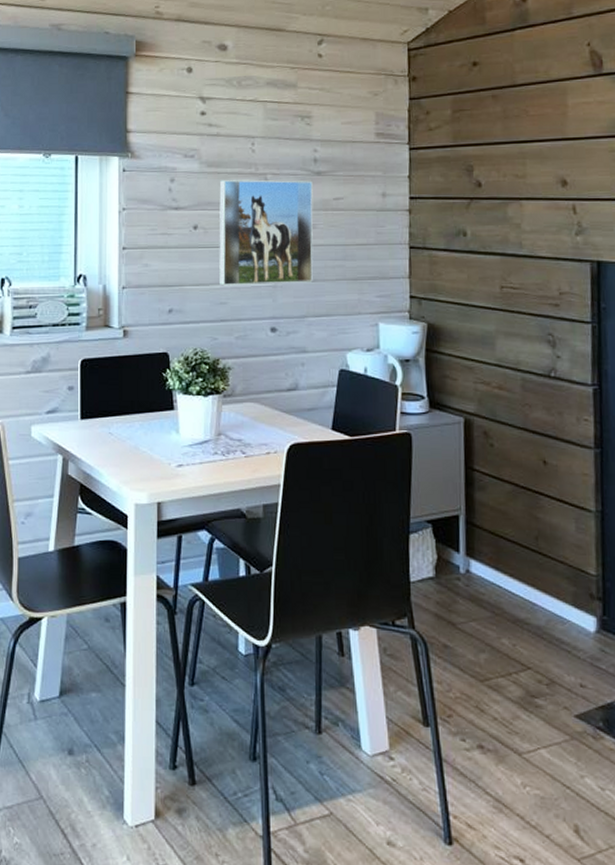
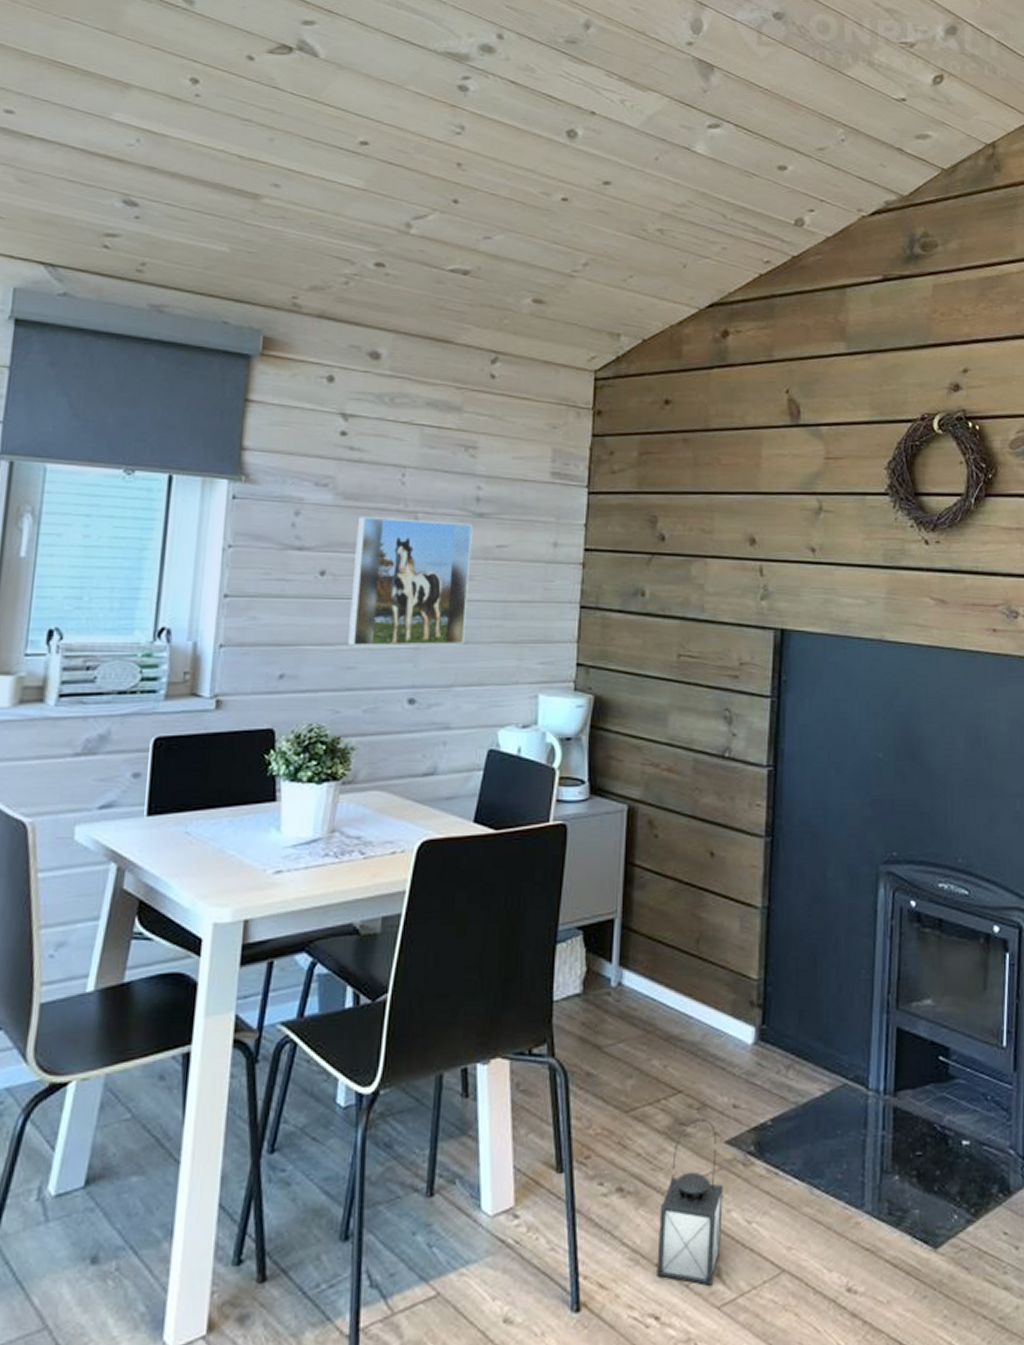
lantern: none [518,693,577,839] -> present [657,1118,723,1286]

